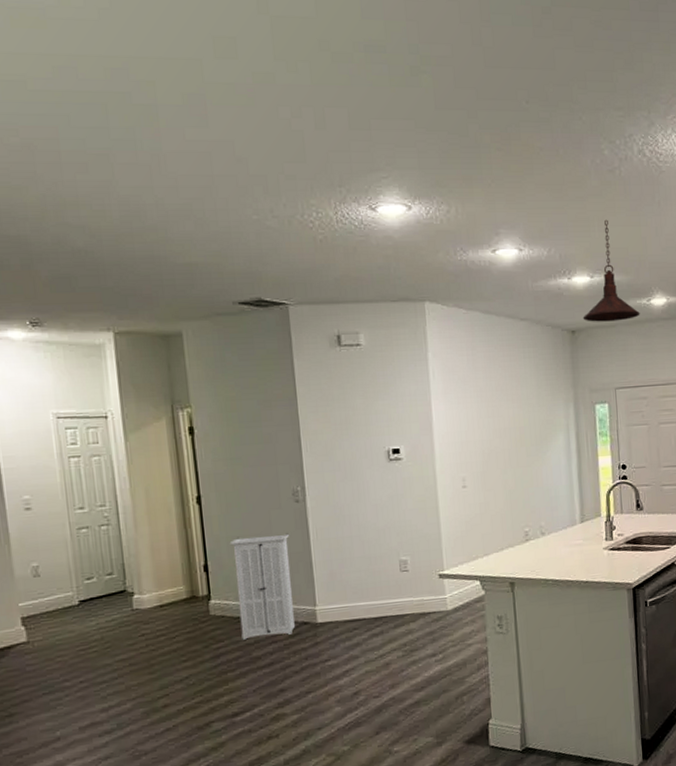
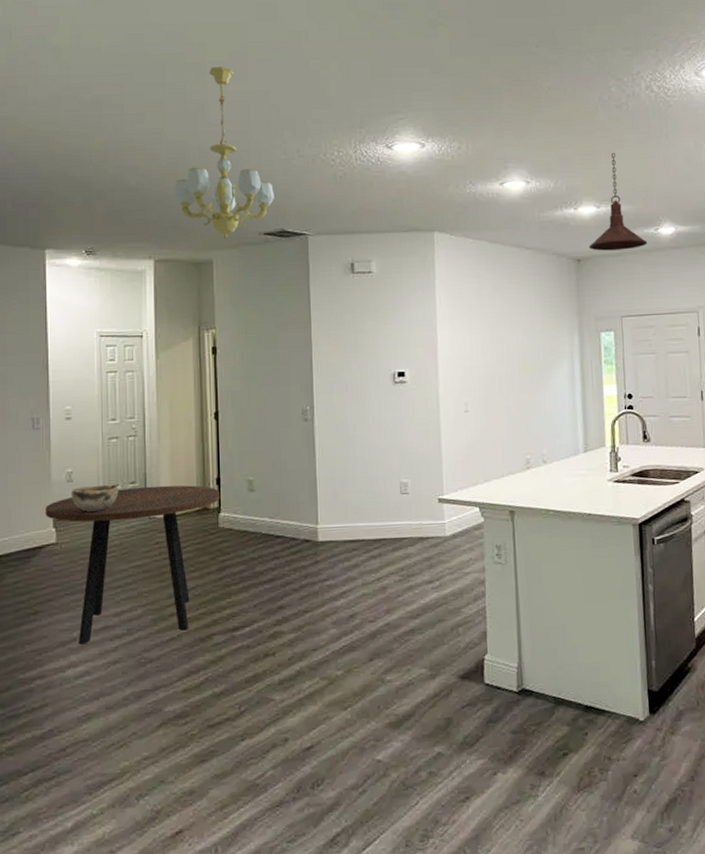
dining table: none [10,573,210,744] -> present [45,485,221,645]
decorative bowl: none [38,577,95,607] -> present [70,484,119,512]
chandelier: none [130,110,248,309] -> present [173,66,274,240]
storage cabinet: present [229,533,295,640] -> none [241,451,298,554]

